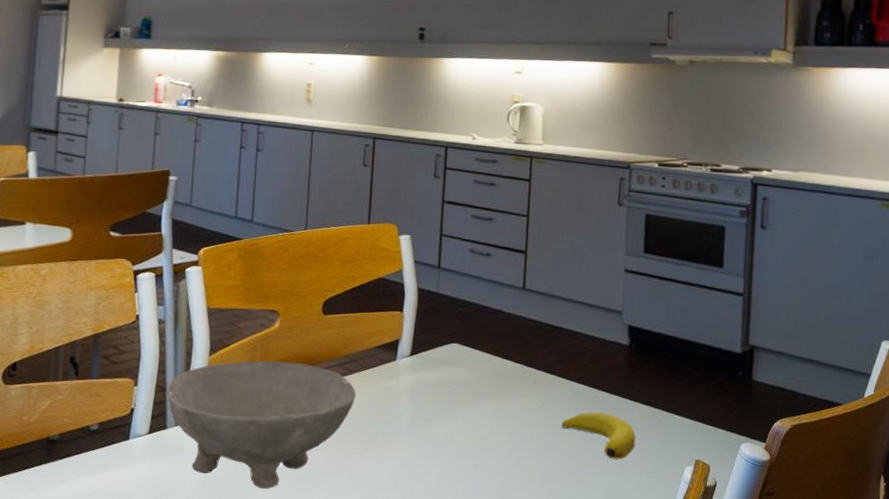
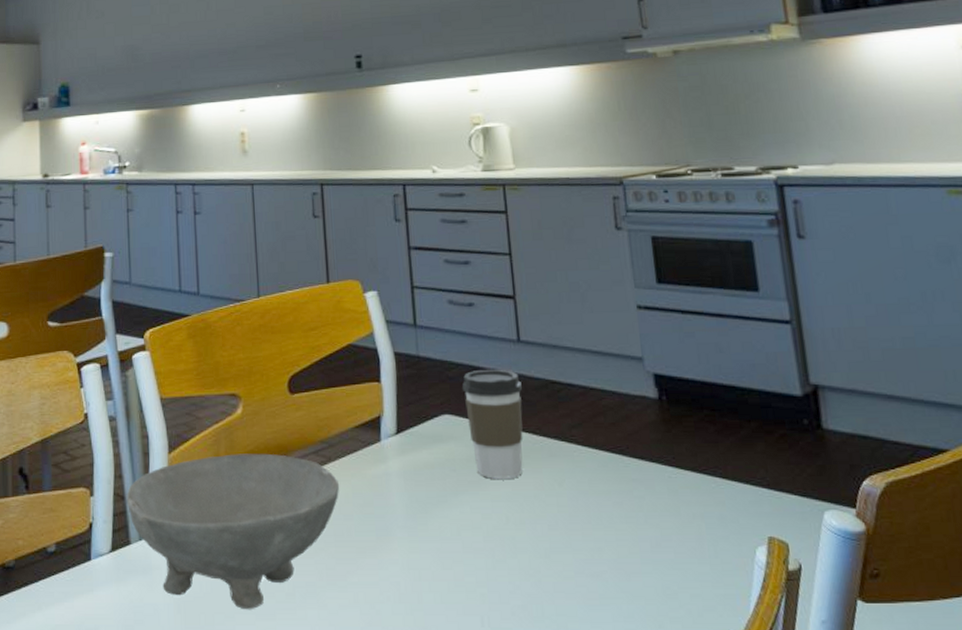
coffee cup: none [471,309,521,399] -> present [461,369,523,479]
banana: present [561,411,636,460] -> none [590,484,688,544]

